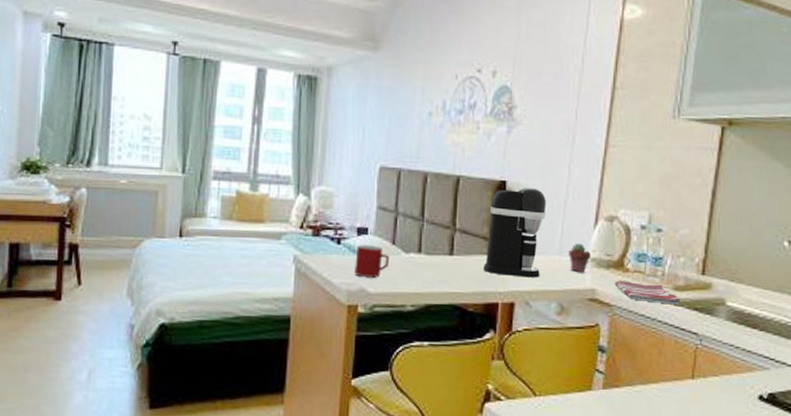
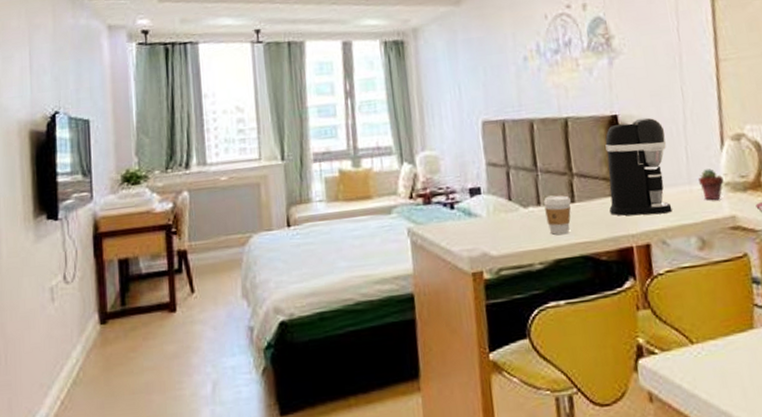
mug: present [355,244,390,278] -> none [472,204,509,240]
coffee cup: none [424,245,450,283] -> present [544,195,571,235]

